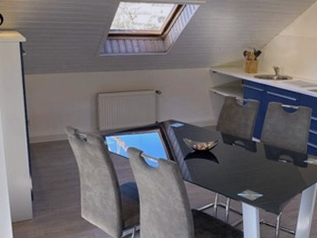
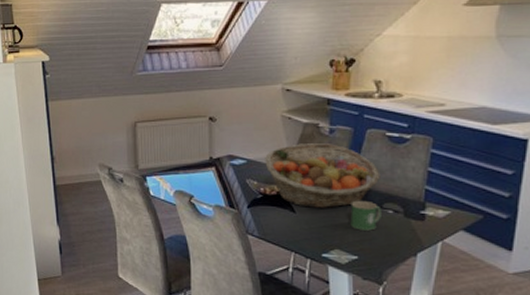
fruit basket: none [197,112,278,159] -> present [265,143,381,208]
mug: none [257,153,279,176] -> present [350,200,382,231]

